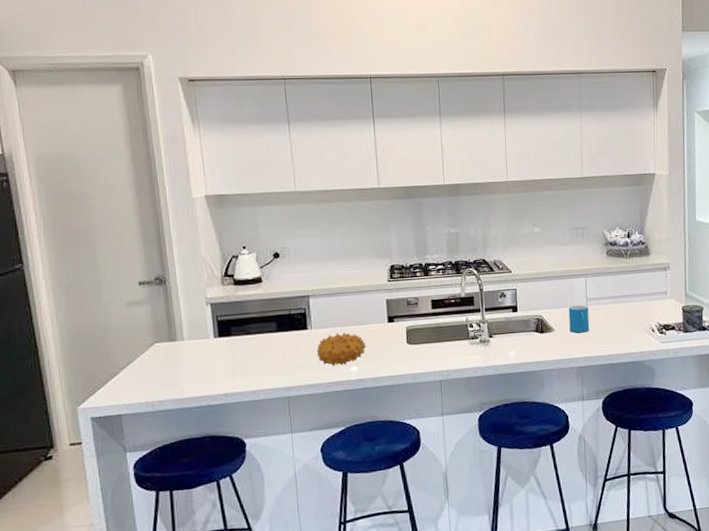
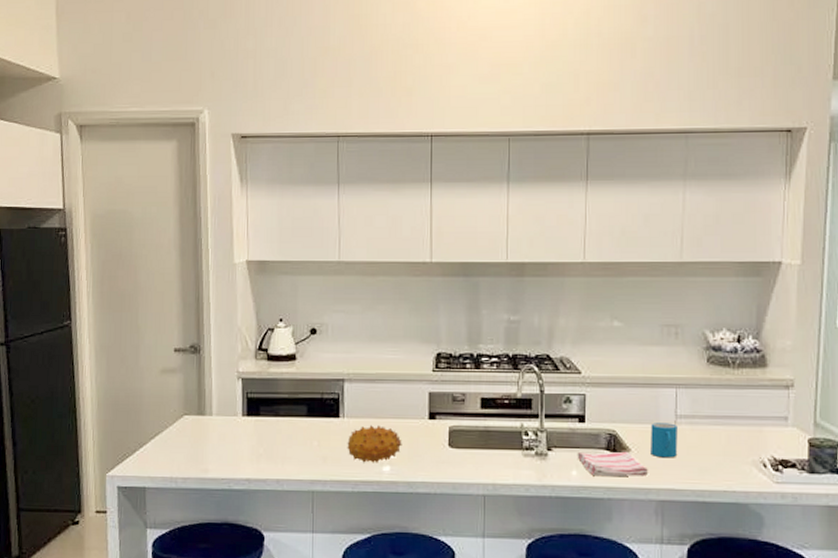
dish towel: none [513,331,569,354] -> present [577,451,648,477]

